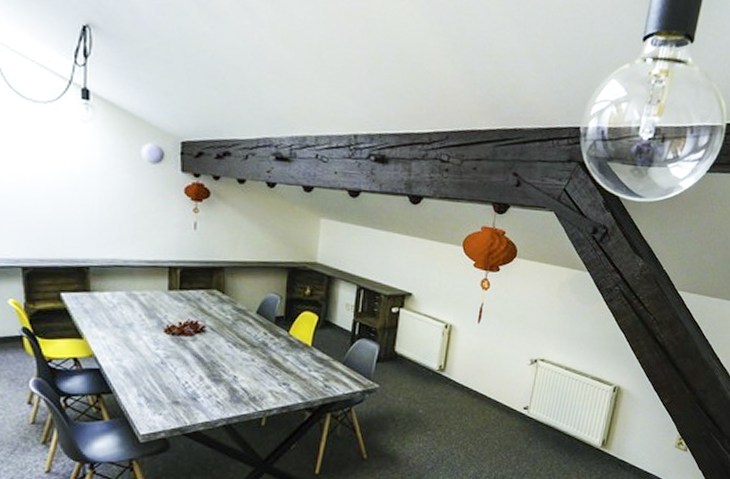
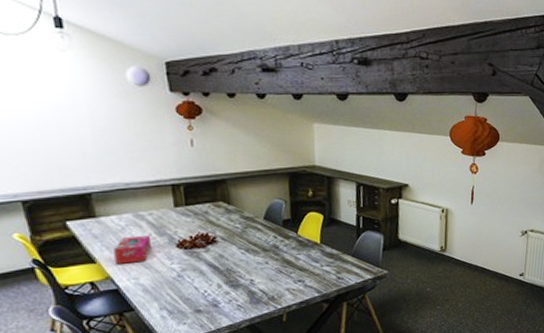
tissue box: none [102,316,141,344] -> present [114,235,152,264]

